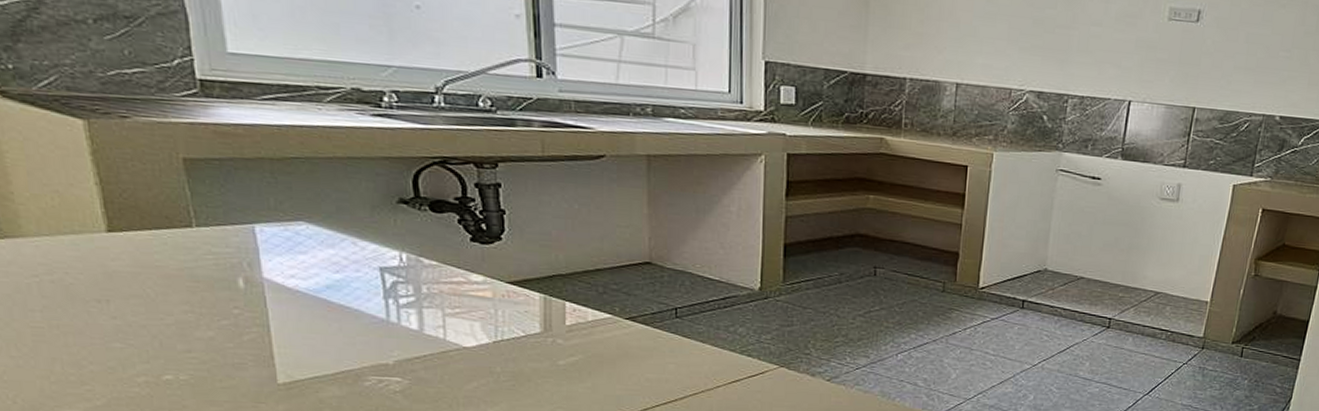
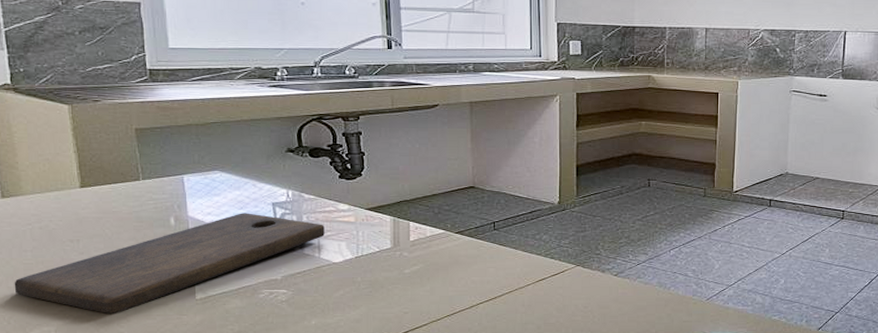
cutting board: none [18,277,452,398] -> present [14,213,325,315]

